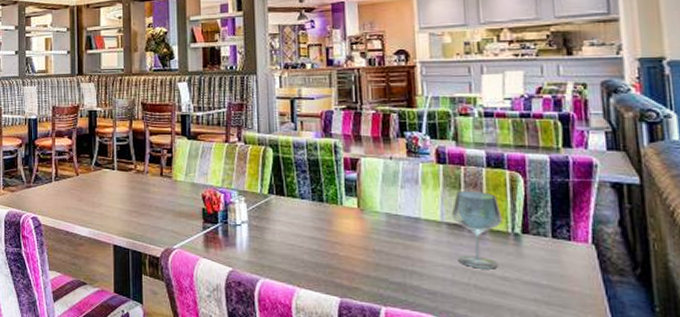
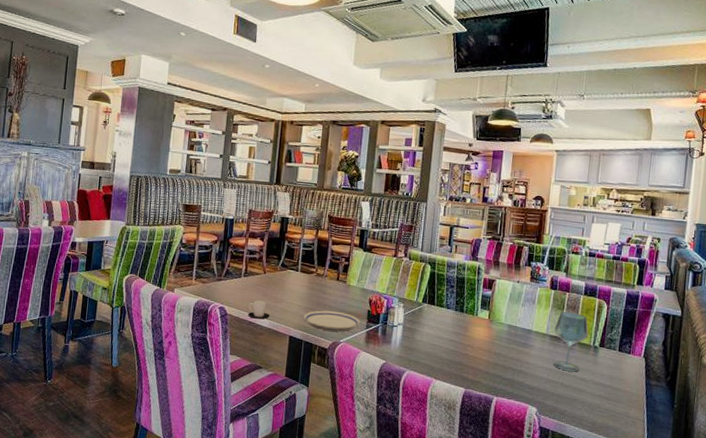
cup: none [63,206,89,228] -> present [248,300,270,319]
plate: none [127,212,195,236] -> present [304,310,360,332]

